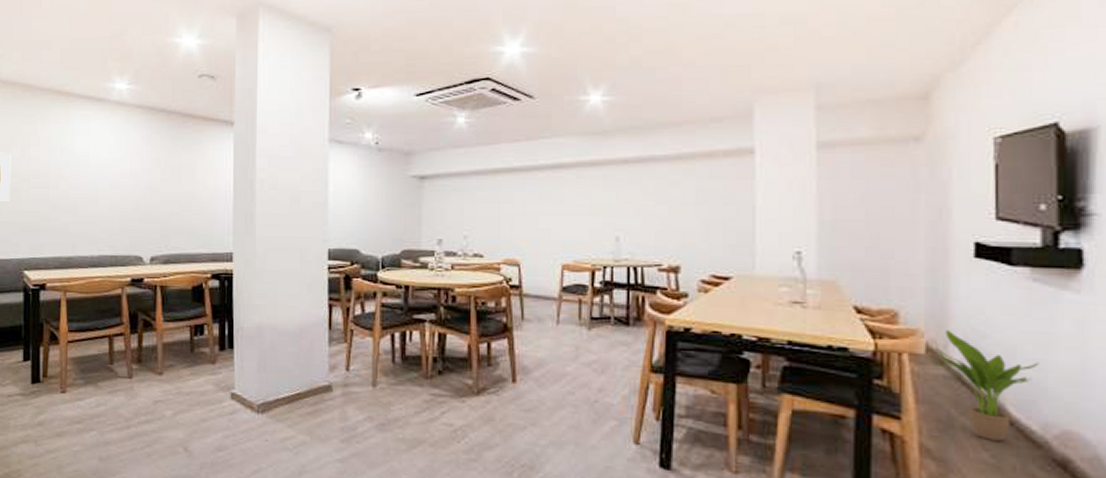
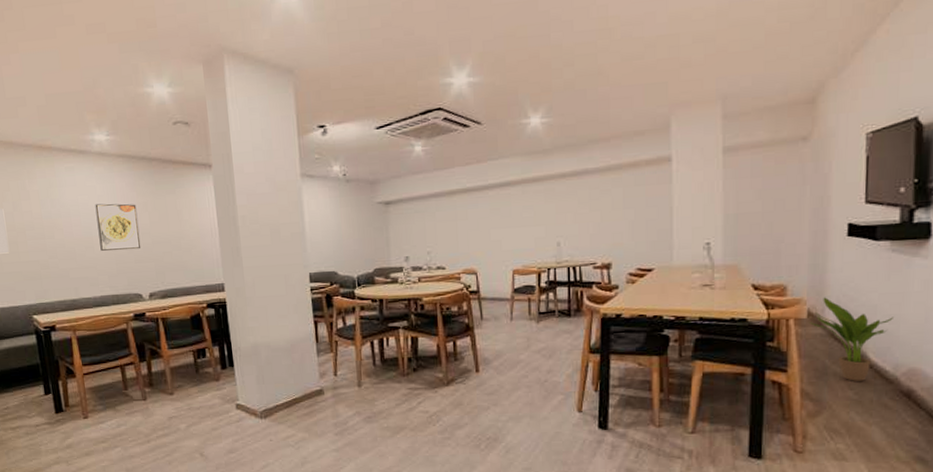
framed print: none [105,155,149,208] -> present [95,203,141,251]

